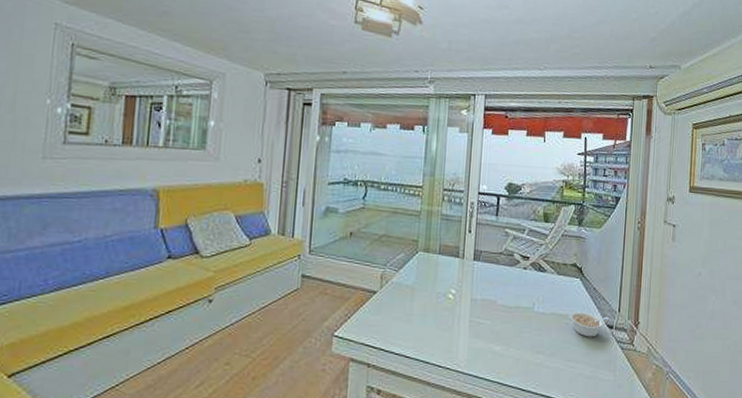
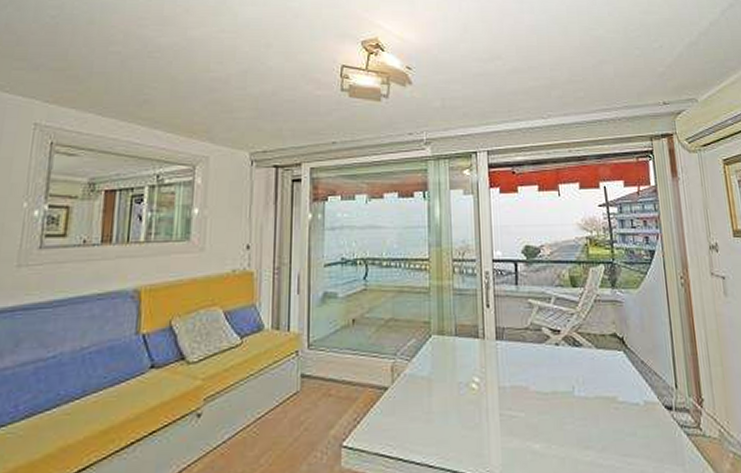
legume: present [569,311,608,337] -> none [617,391,665,424]

